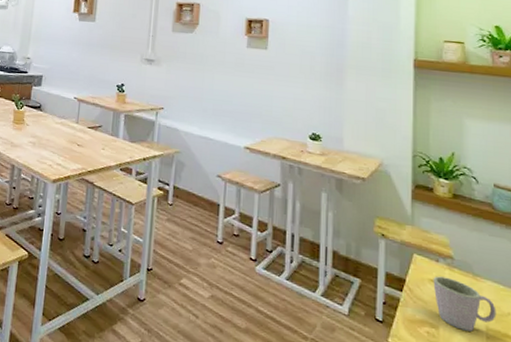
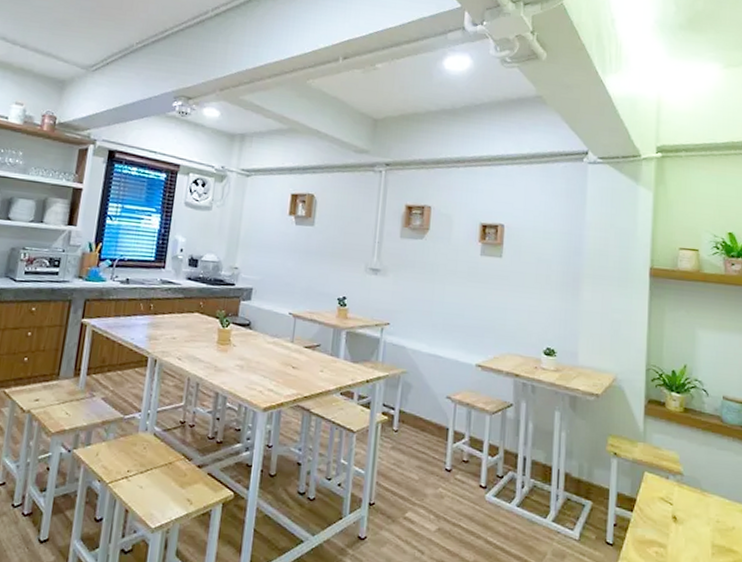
mug: present [433,276,496,332] -> none [663,493,722,548]

